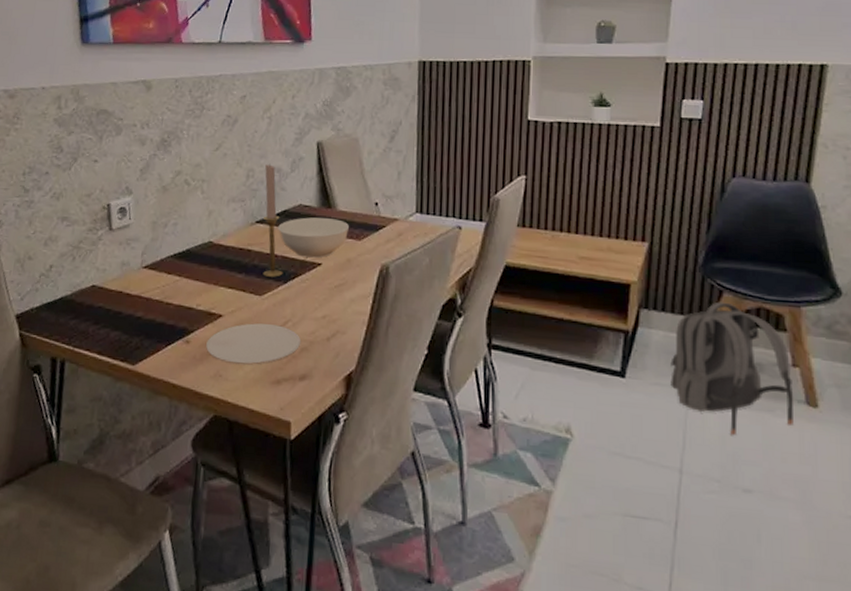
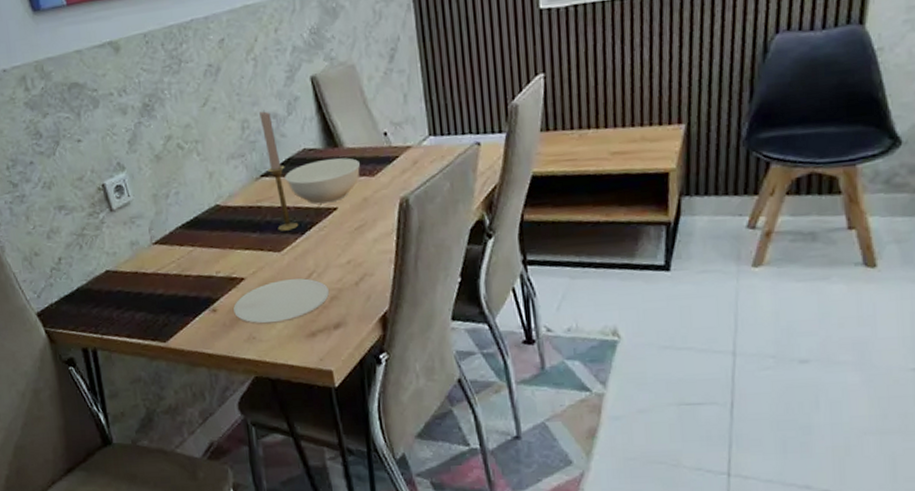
backpack: present [670,301,794,436] -> none [717,174,851,311]

